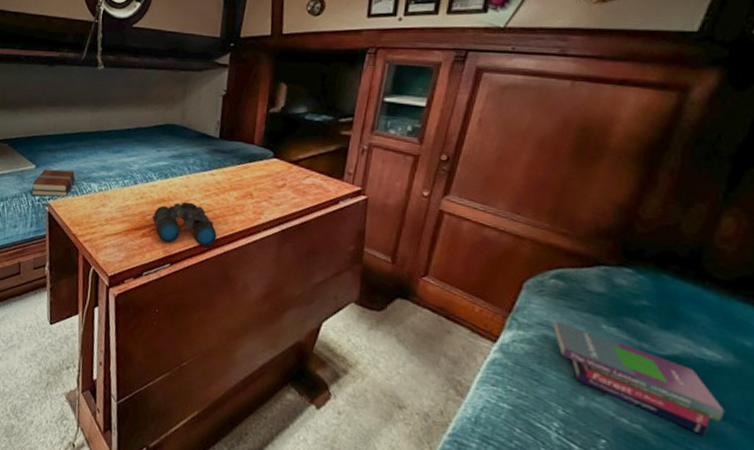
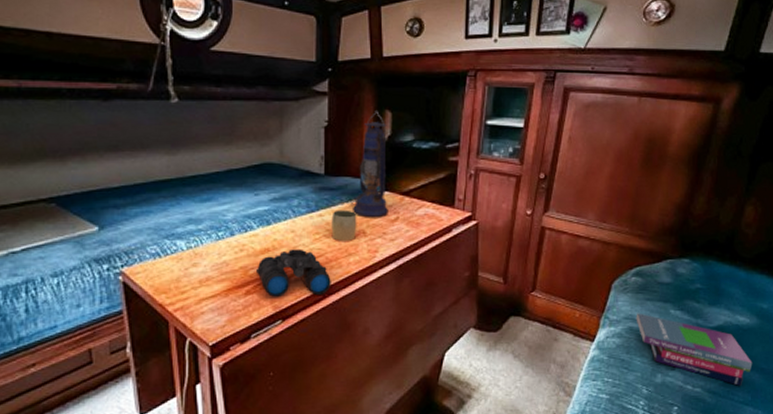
books: present [31,169,75,197] -> none [96,229,154,265]
mug: none [220,171,246,202] -> present [331,210,357,243]
lantern: none [242,83,281,184] -> present [353,111,388,220]

